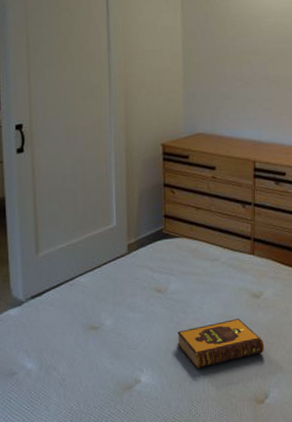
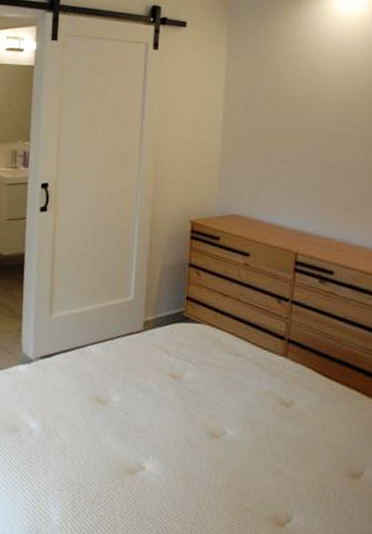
hardback book: present [177,319,265,369] -> none [188,424,291,471]

